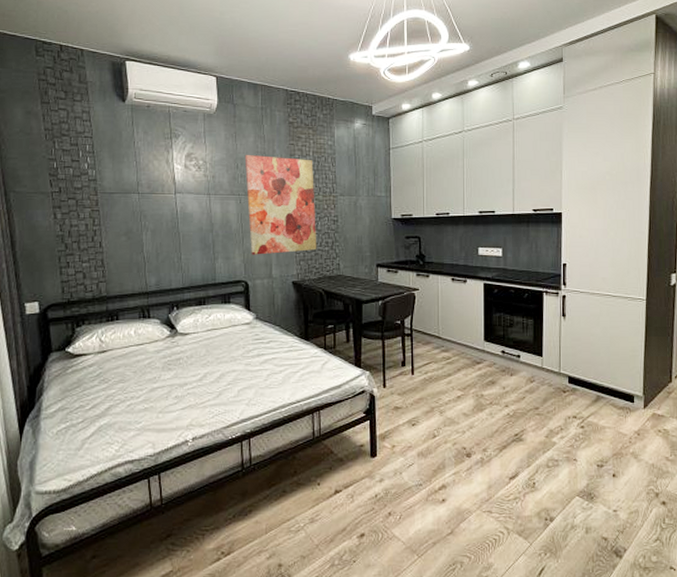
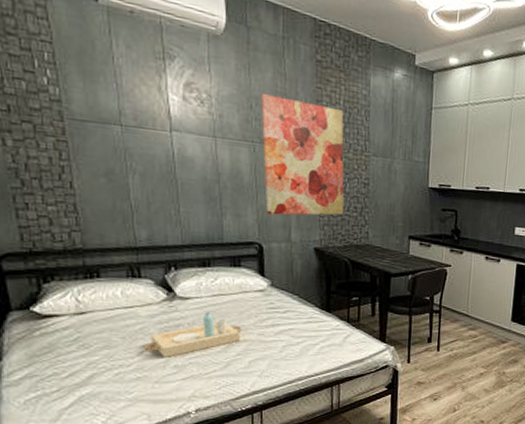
serving tray: none [151,345,232,389] -> present [144,312,242,357]

